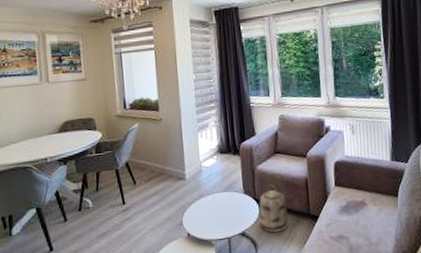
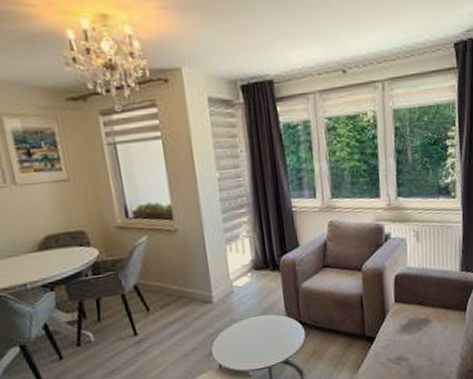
basket: present [259,184,289,233] -> none [305,304,340,359]

